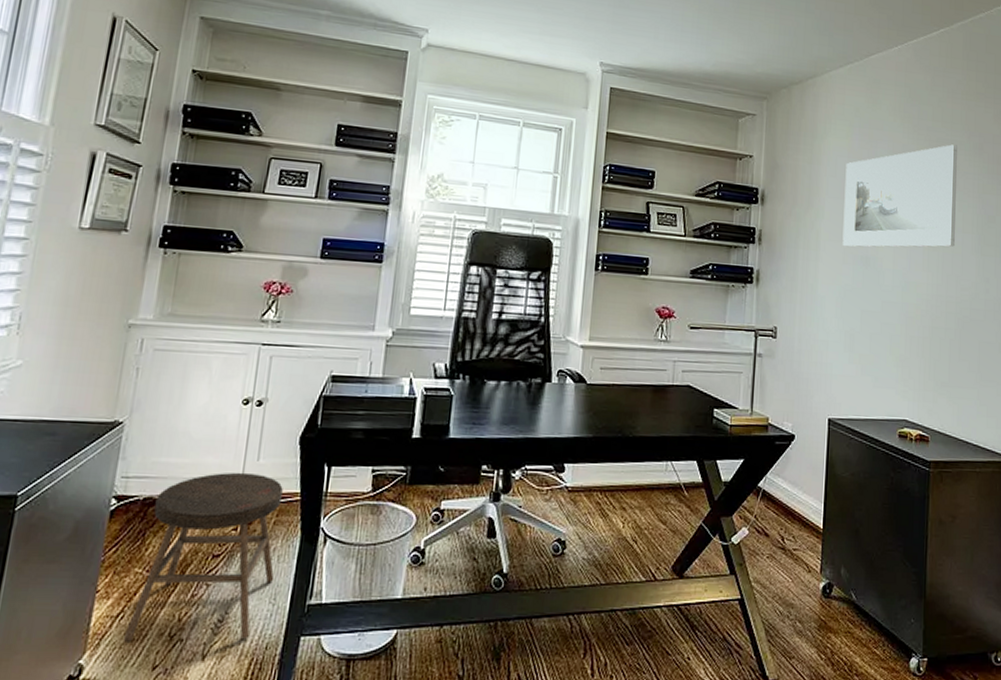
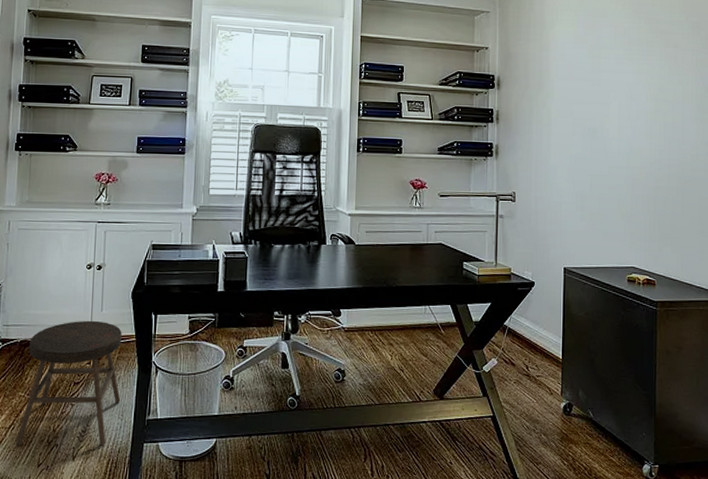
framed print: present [842,144,957,247] -> none [571,25,676,121]

